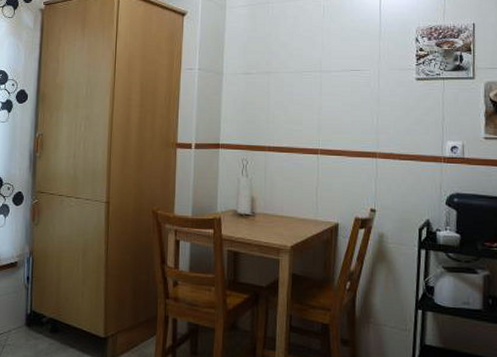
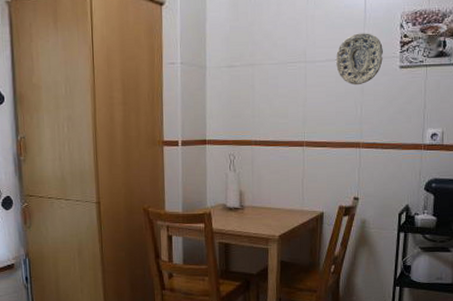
decorative plate: none [352,46,399,96] -> present [336,33,383,86]

